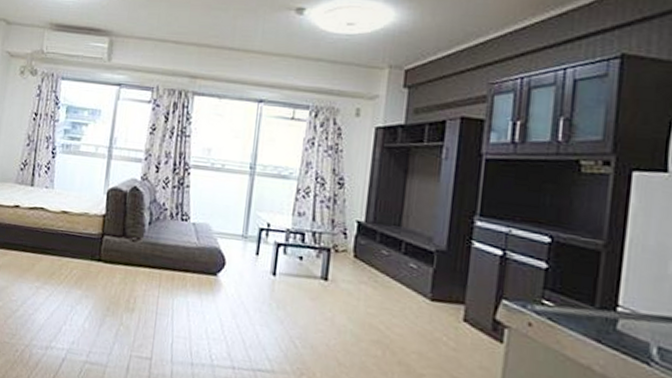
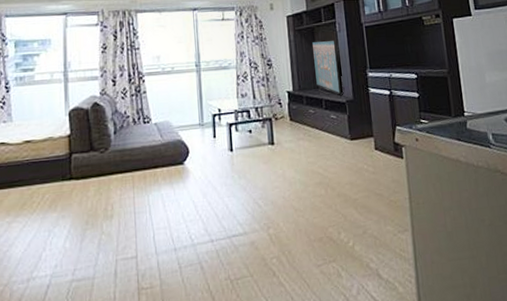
television: none [398,165,438,241] -> present [312,41,343,95]

